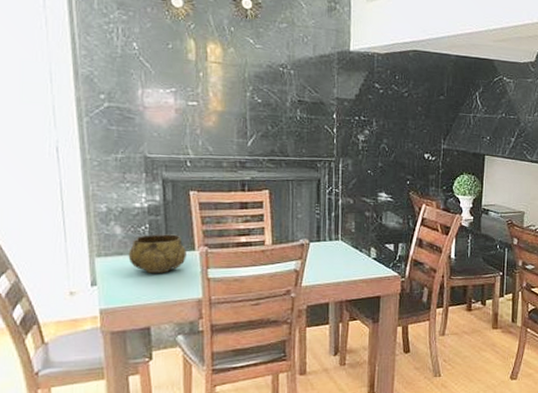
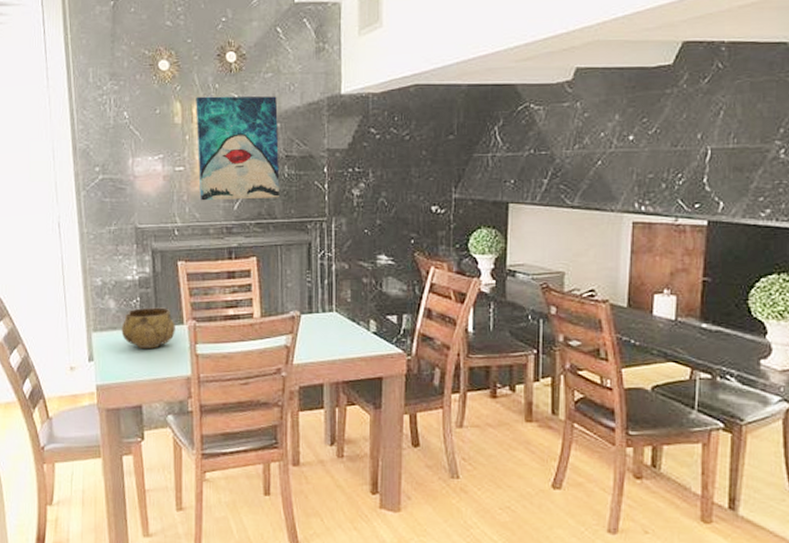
wall art: none [210,36,292,138] -> present [196,96,280,201]

